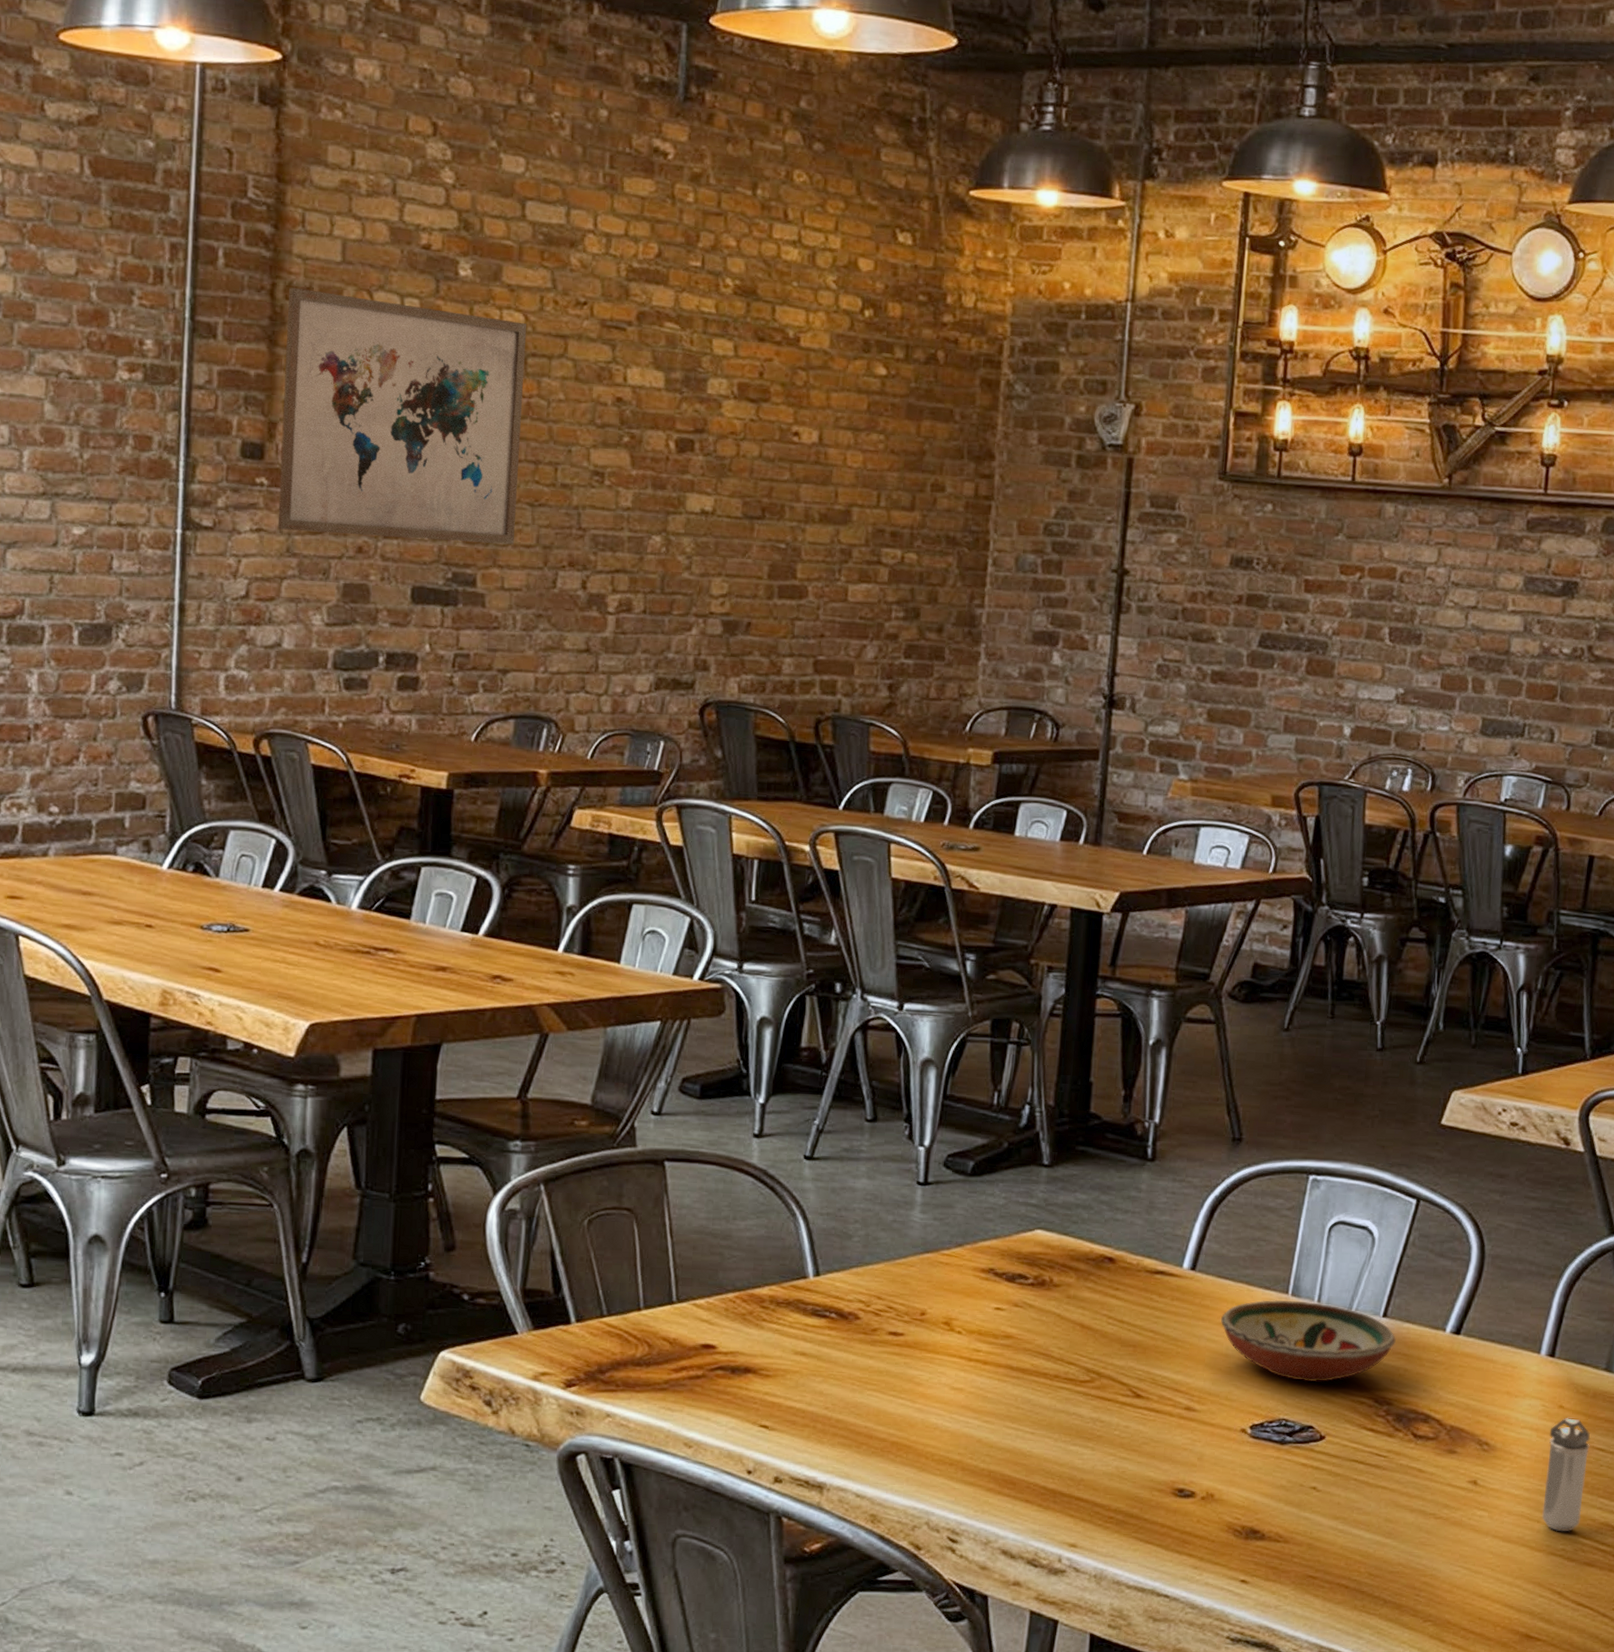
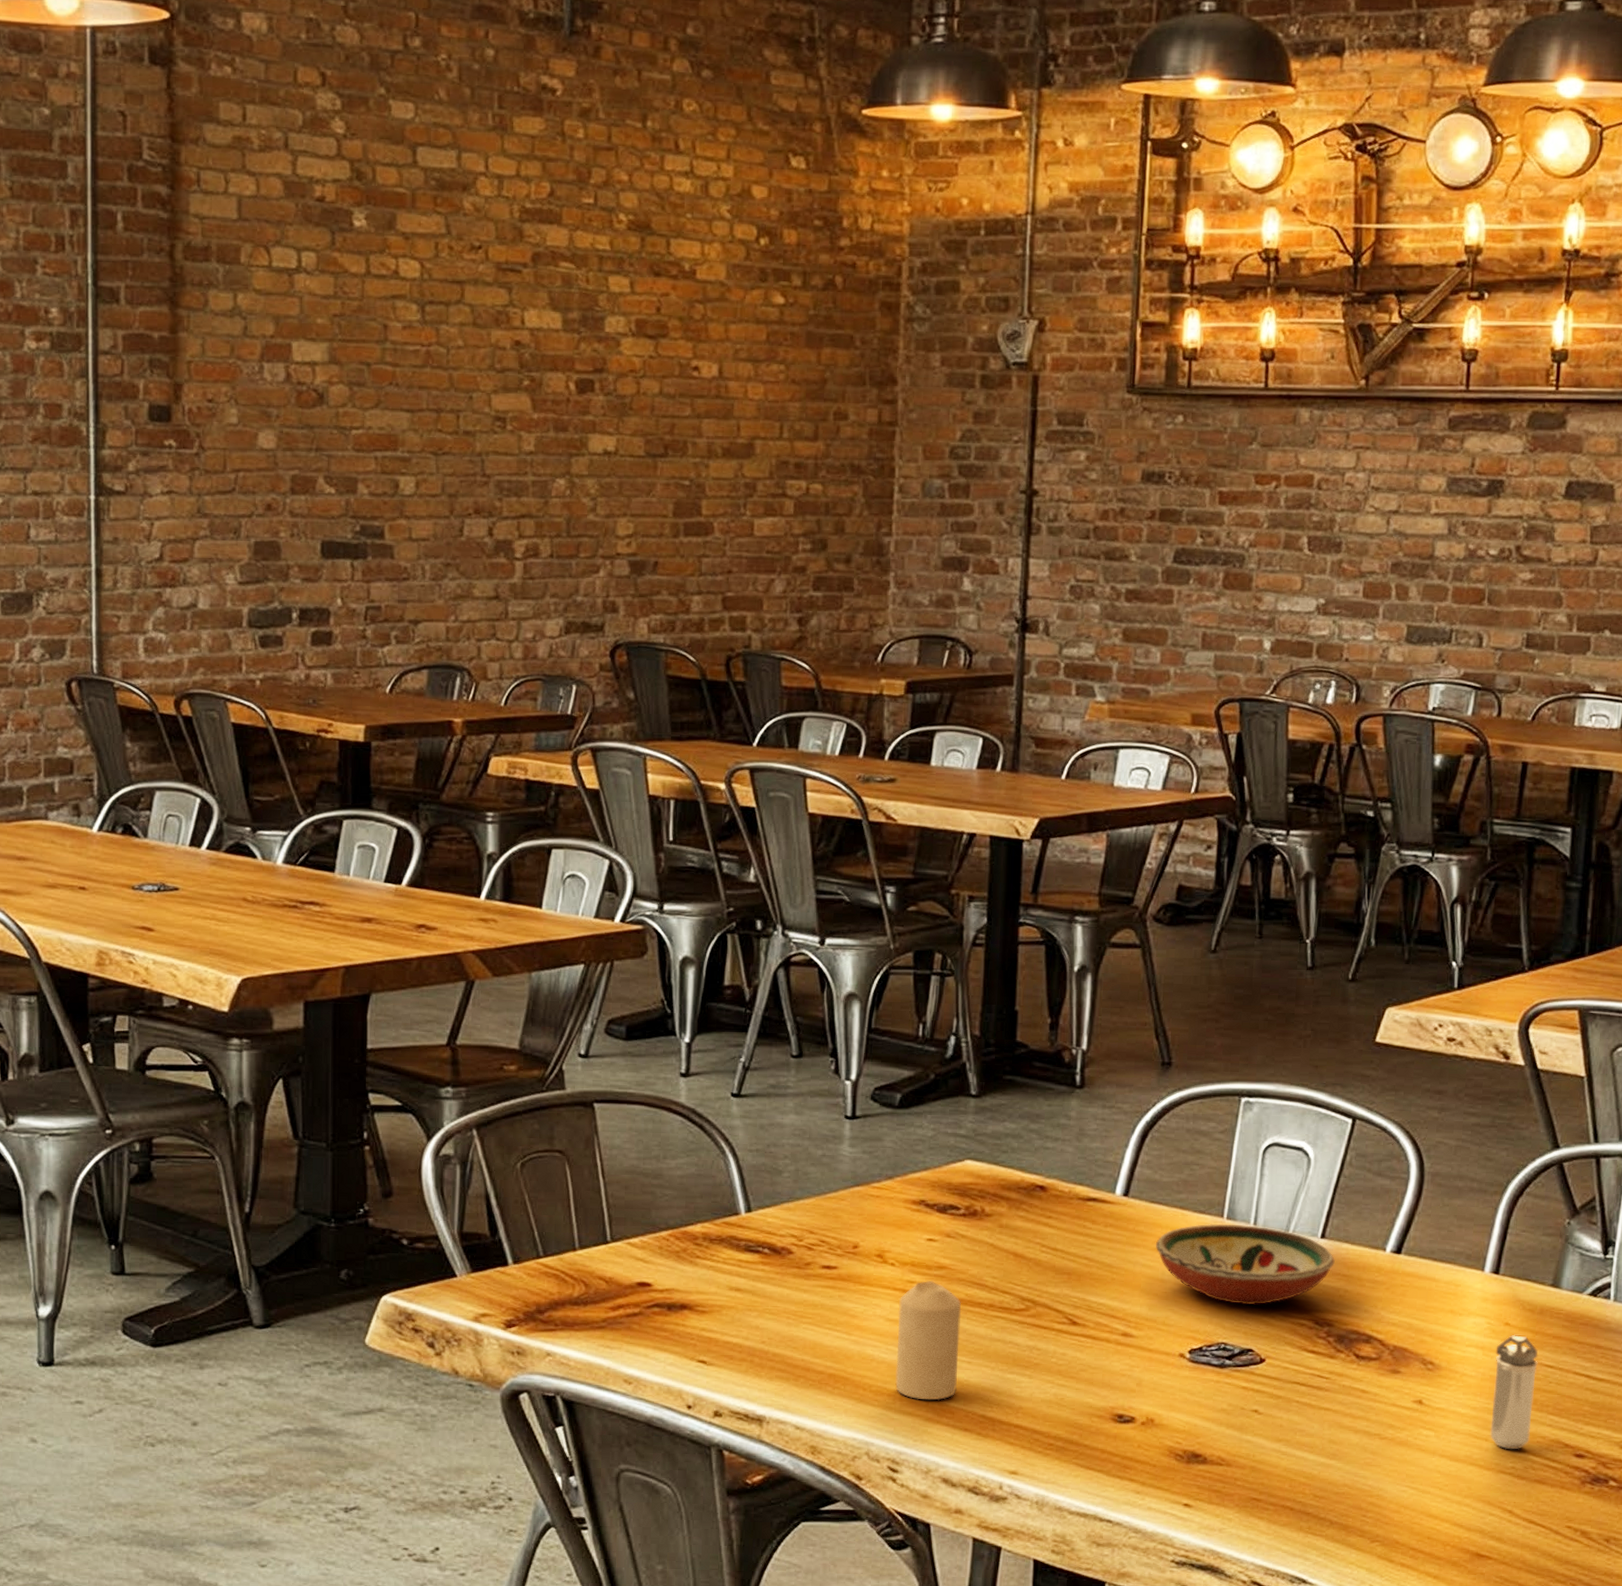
wall art: present [277,287,527,545] -> none [187,247,423,495]
candle: none [958,1349,1027,1471] -> present [895,1280,962,1400]

